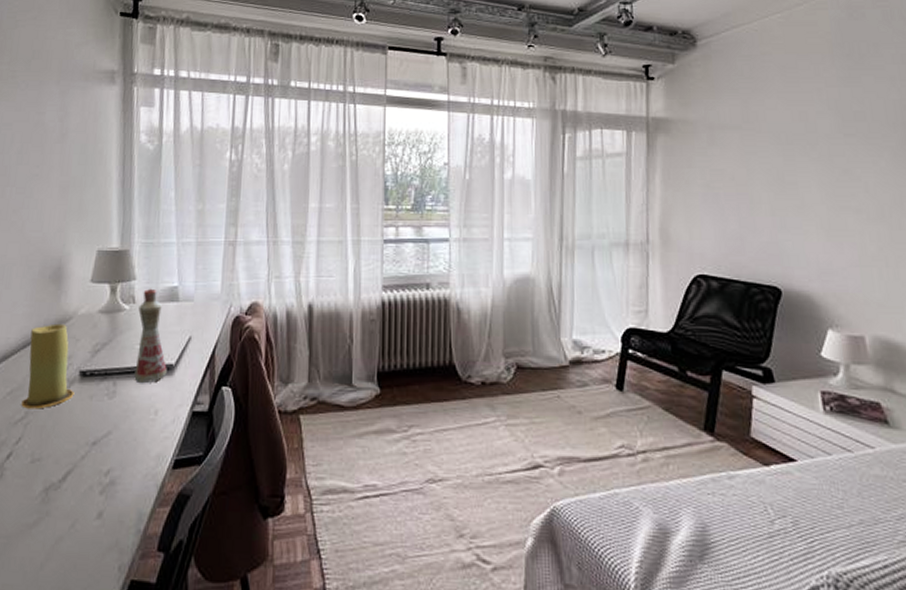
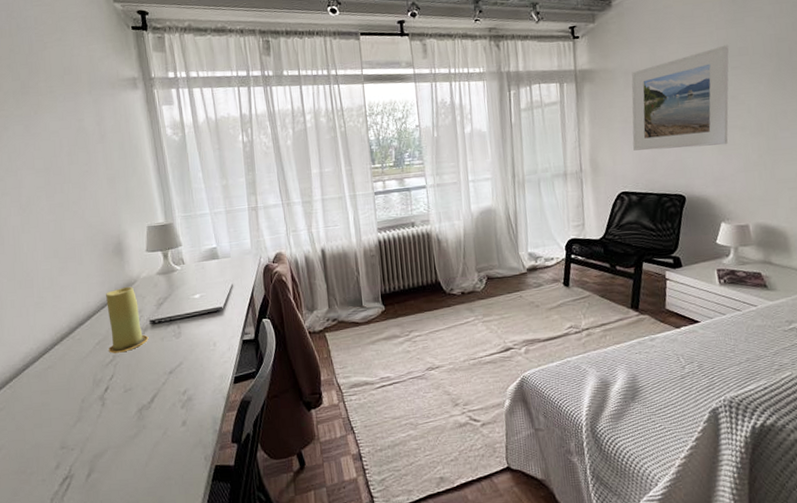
bottle: present [134,288,167,384] -> none [188,251,218,325]
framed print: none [715,106,842,230] -> present [631,45,729,151]

